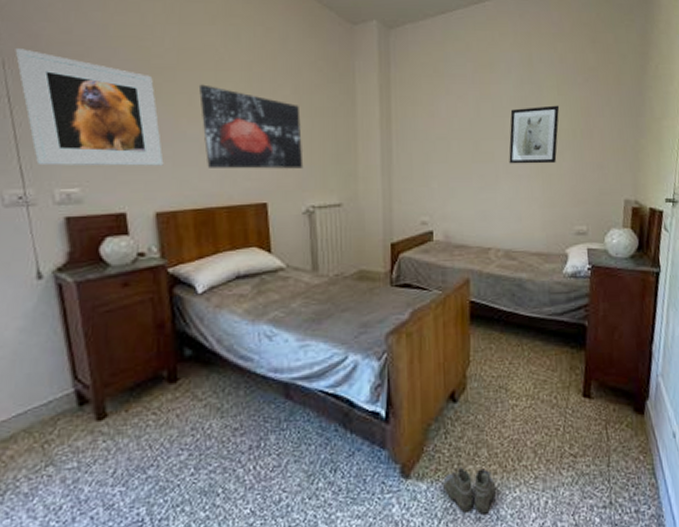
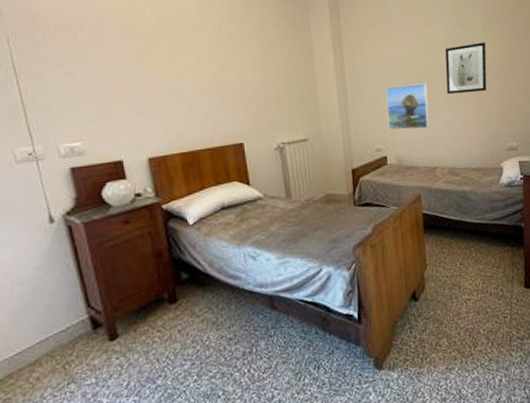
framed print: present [15,48,164,166] -> none [17,26,152,125]
wall art: present [198,84,304,169] -> none [177,45,272,117]
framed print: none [437,149,486,203] -> present [385,83,429,130]
boots: present [443,466,501,515] -> none [411,355,462,395]

